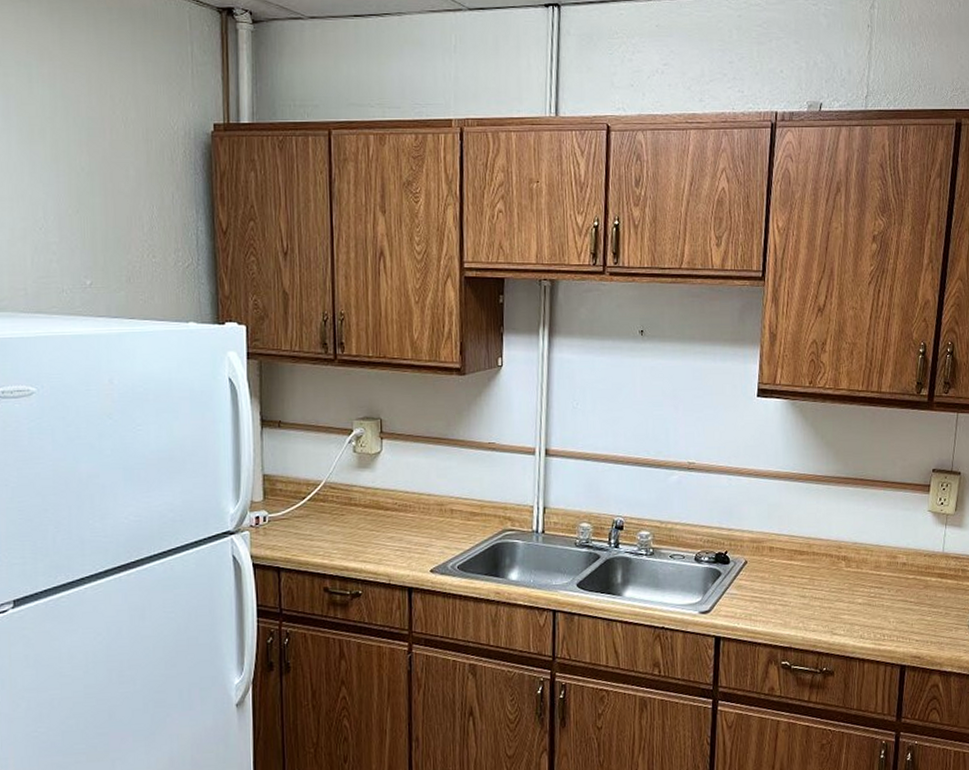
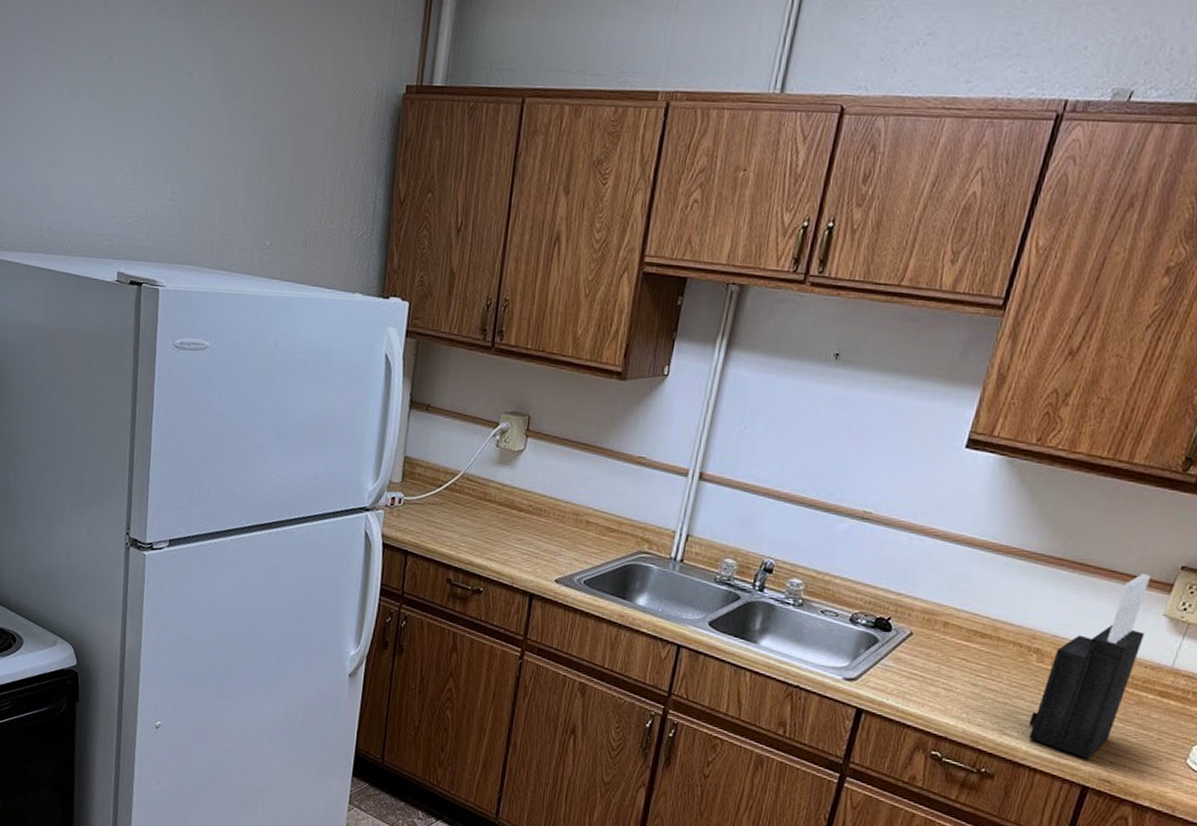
knife block: none [850,480,918,642] -> present [1028,574,1151,759]

